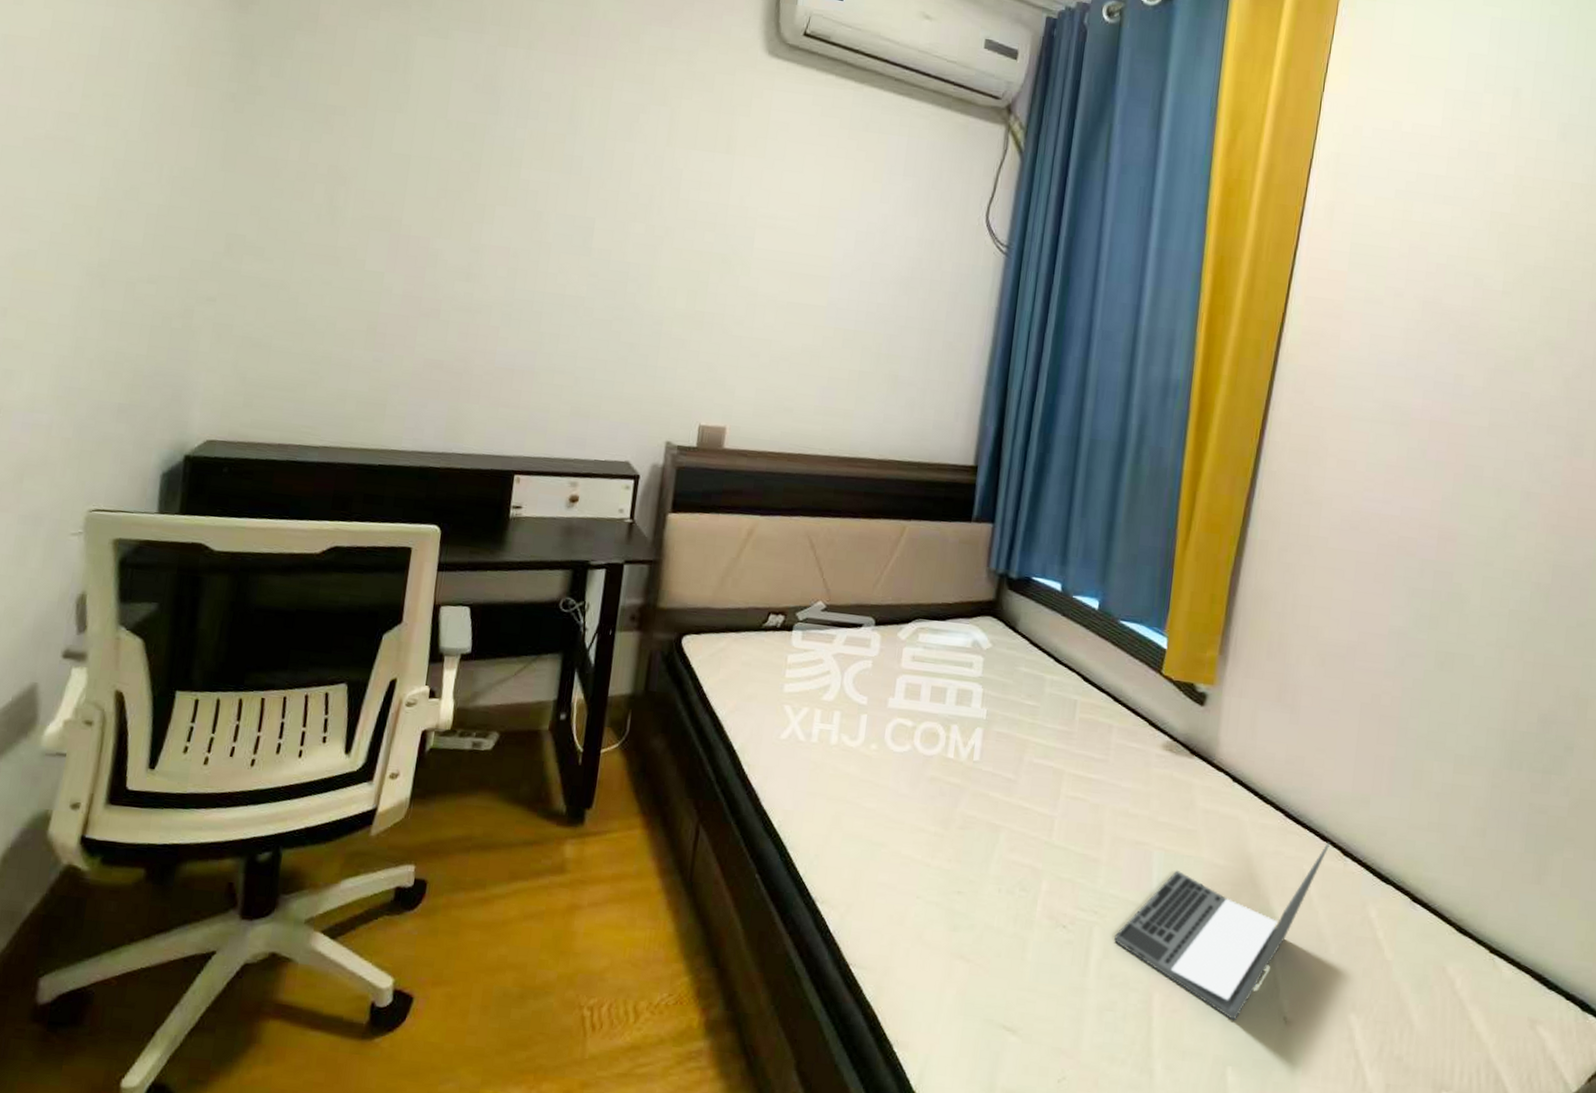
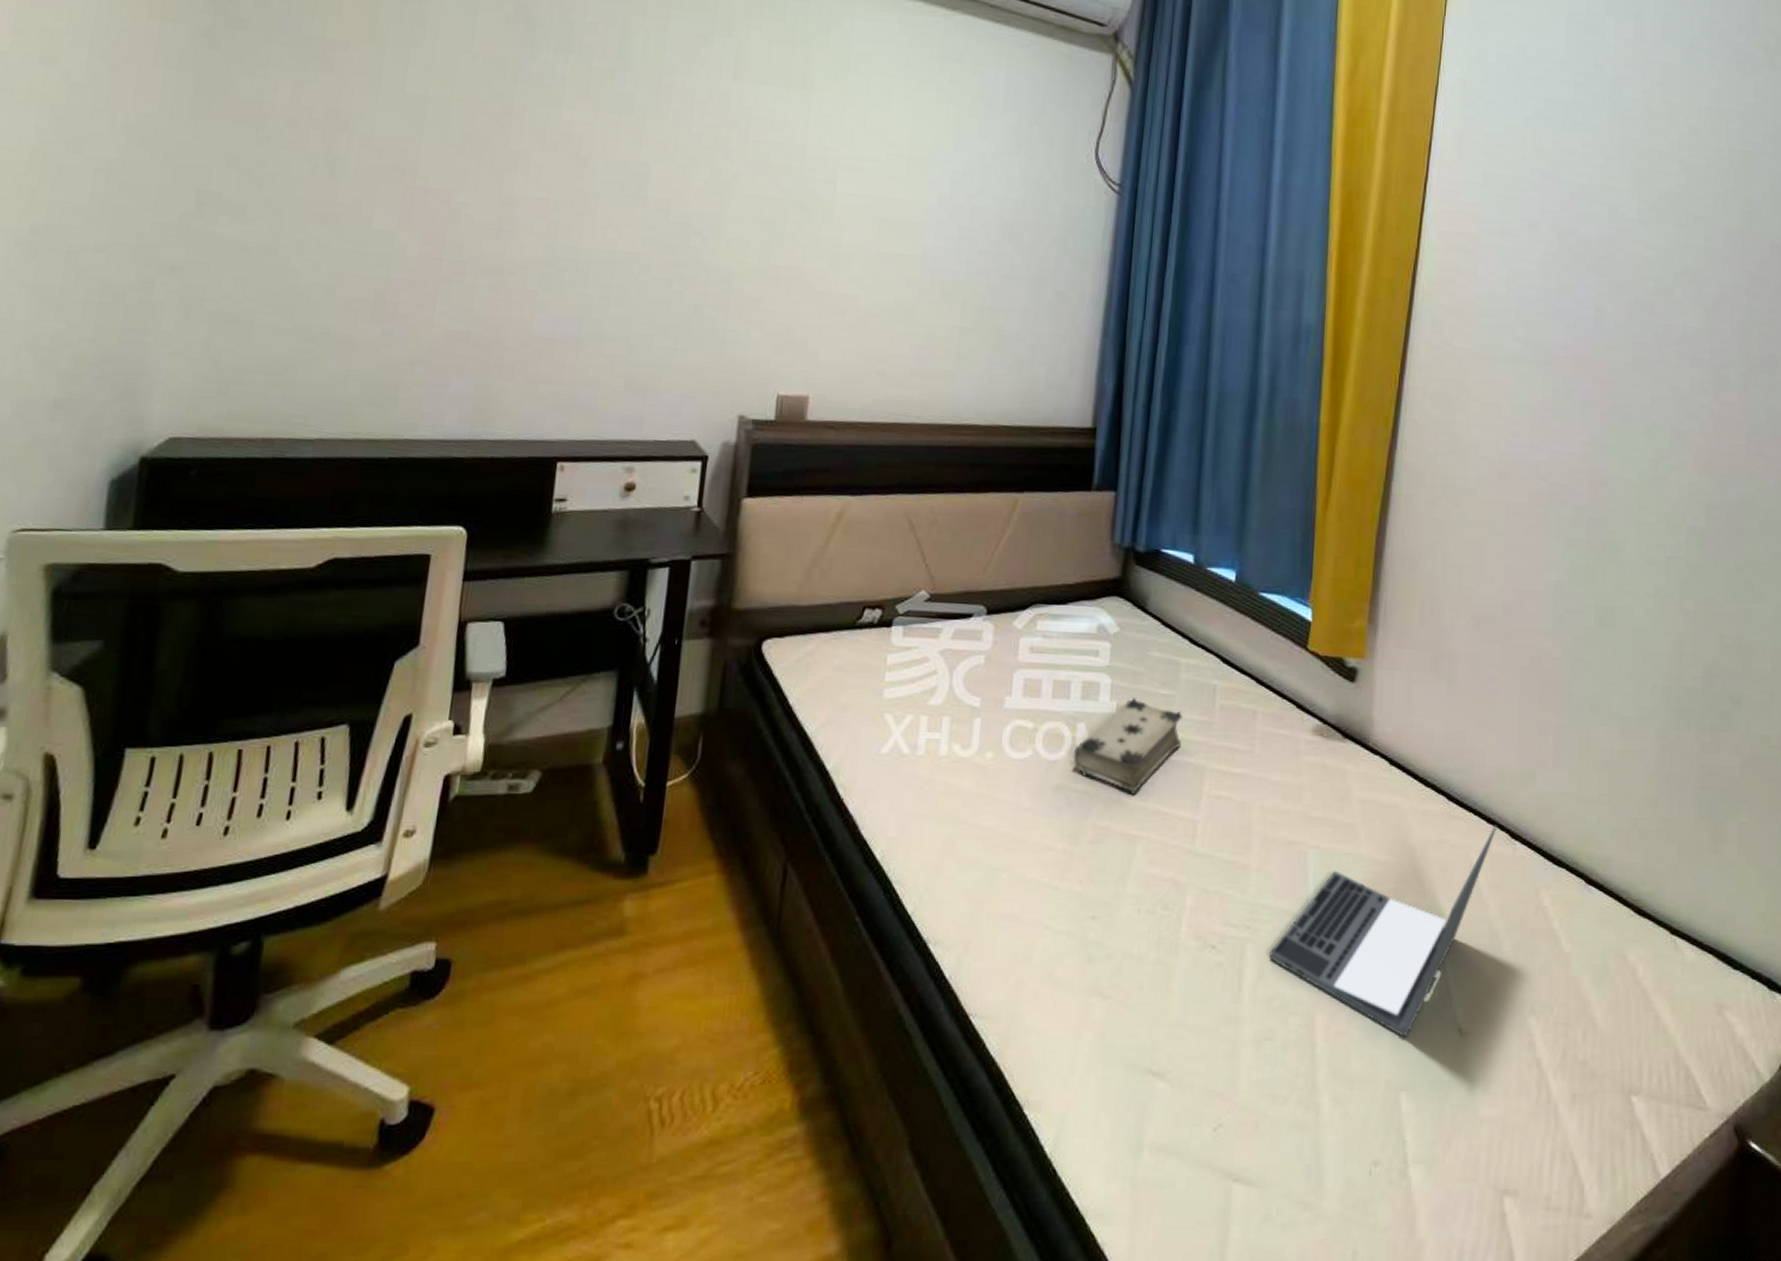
book: none [946,706,1046,791] -> present [1072,698,1183,796]

